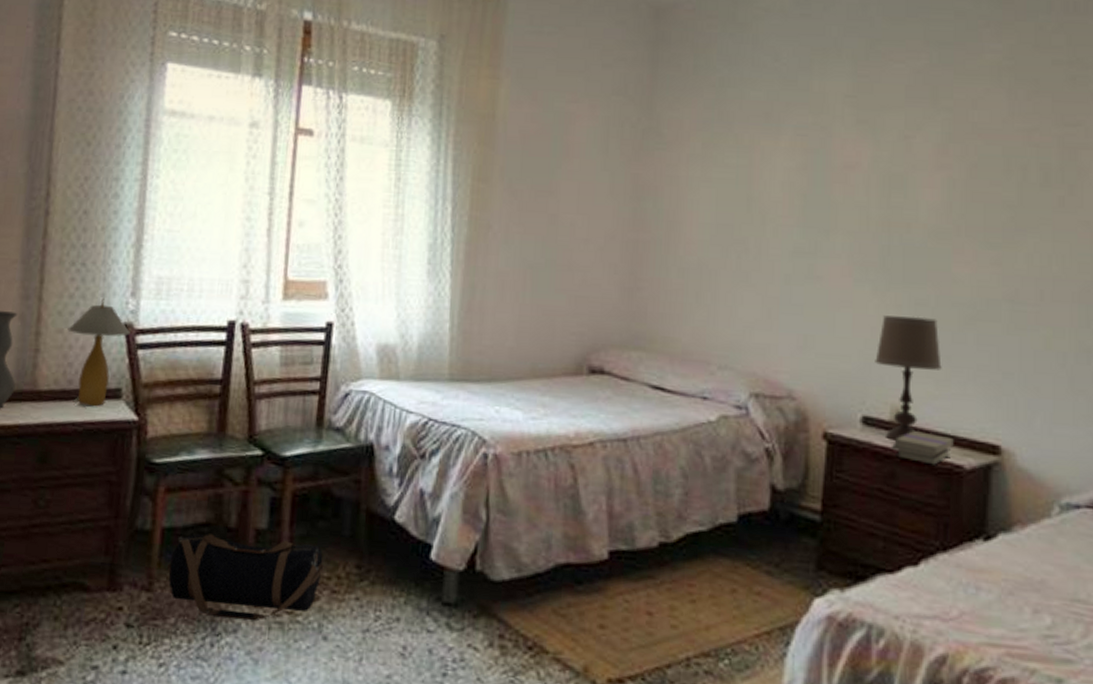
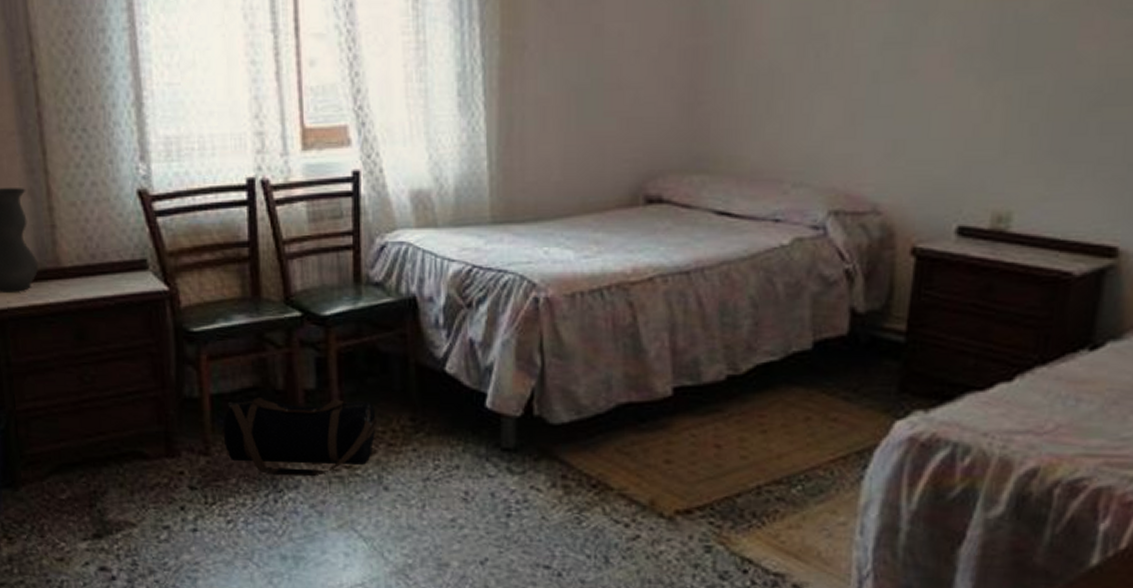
table lamp: present [67,297,130,407] -> none [80,164,146,280]
table lamp: present [875,315,942,441] -> none [976,107,1056,250]
books: present [890,431,954,465] -> none [989,239,1064,274]

